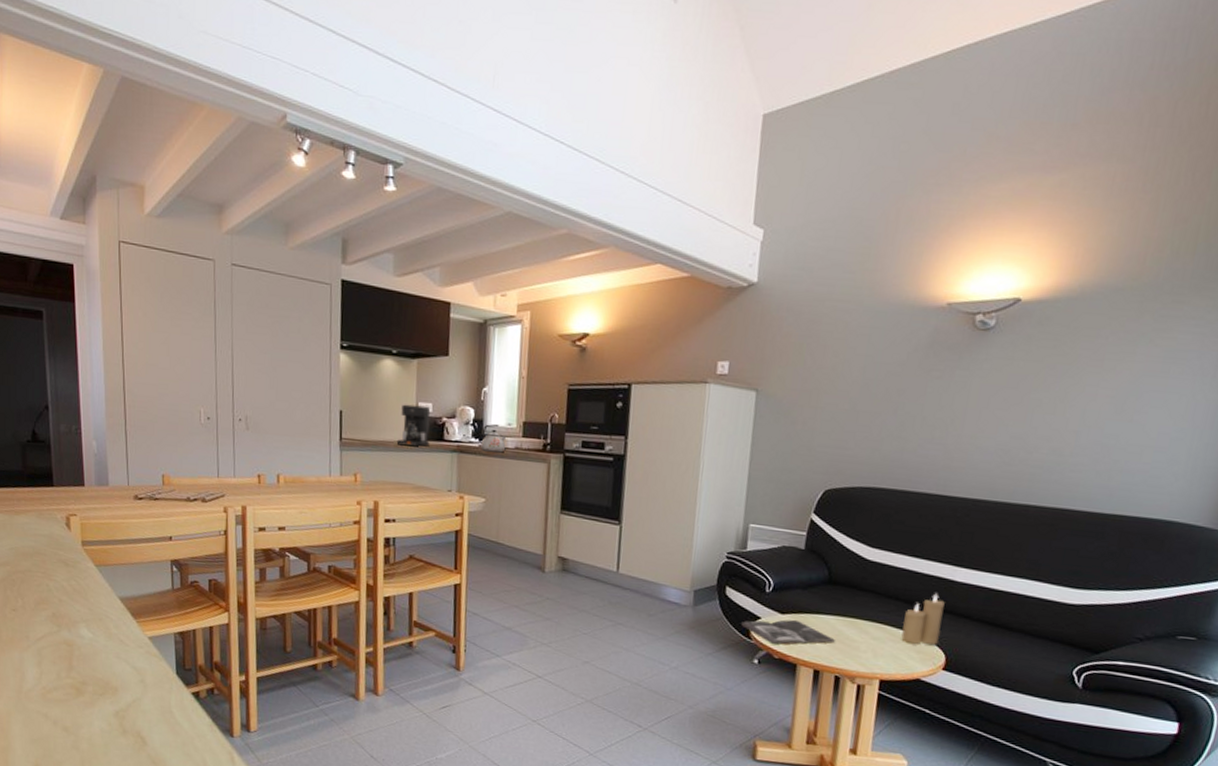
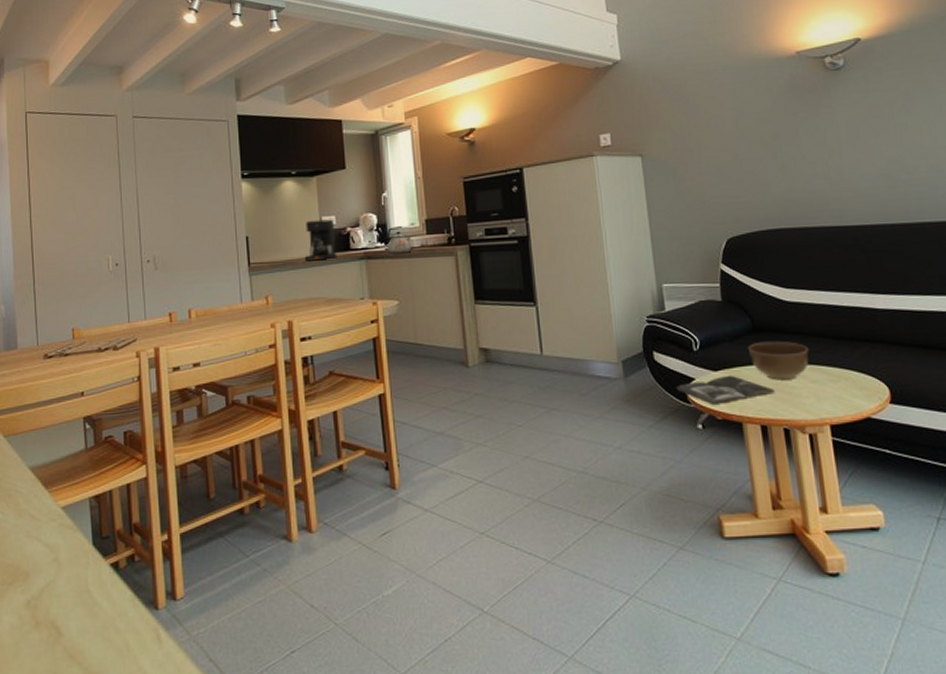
bowl: none [818,593,879,634] -> present [747,340,810,380]
candle: present [901,593,945,646] -> none [836,325,879,381]

